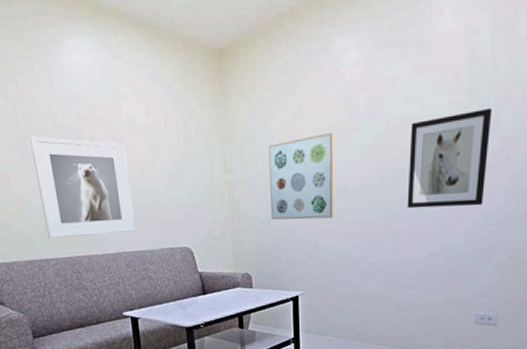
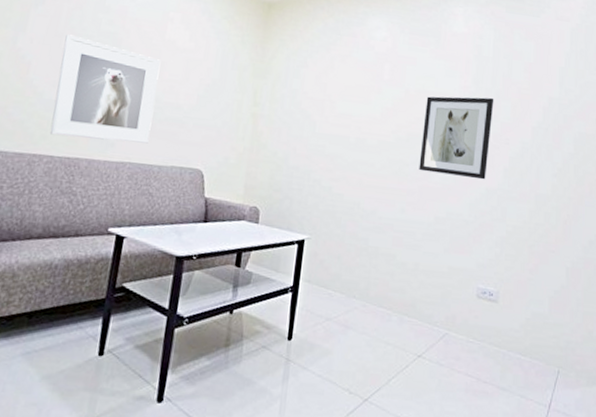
wall art: present [268,133,334,220] -> none [290,89,358,166]

